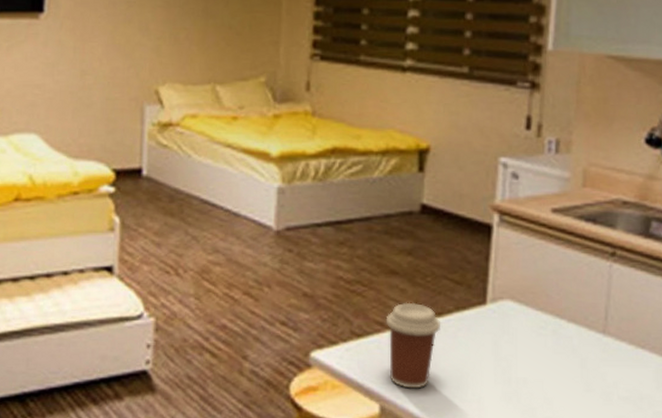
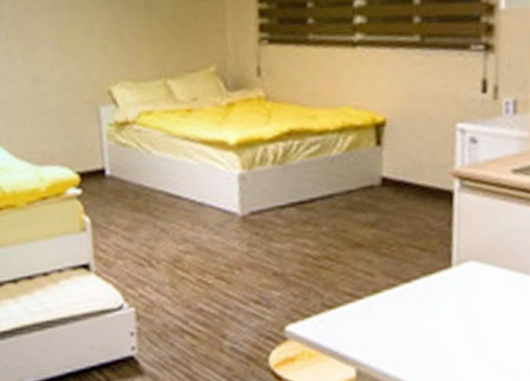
coffee cup: present [385,302,440,389] -> none [355,272,408,352]

